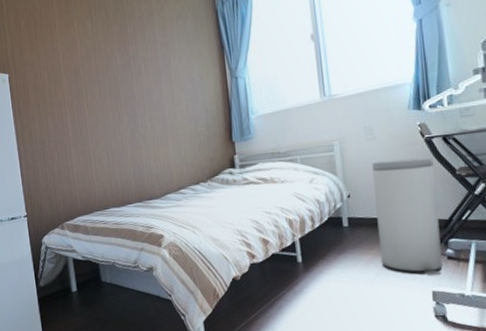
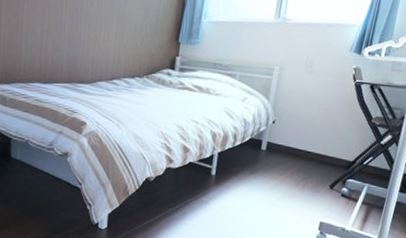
pedal bin: present [372,156,443,276] -> none [285,95,357,210]

